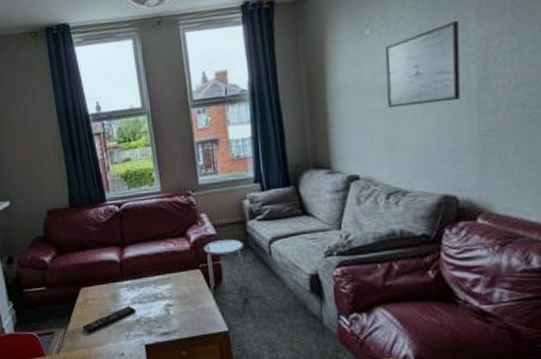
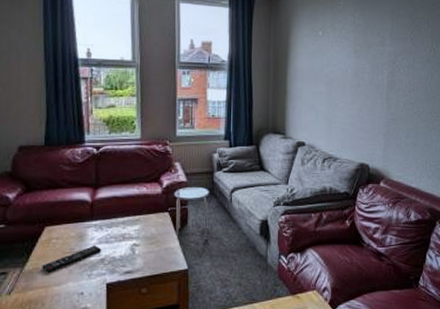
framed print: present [385,19,461,109] -> none [329,37,379,95]

